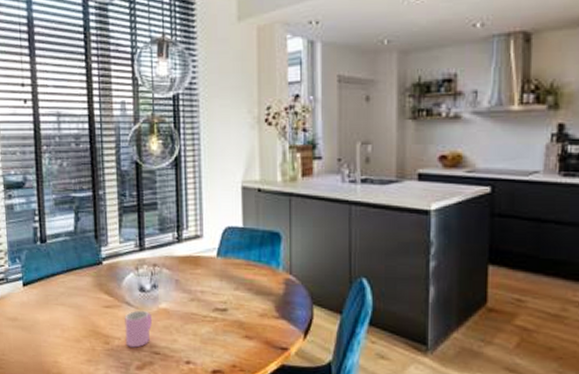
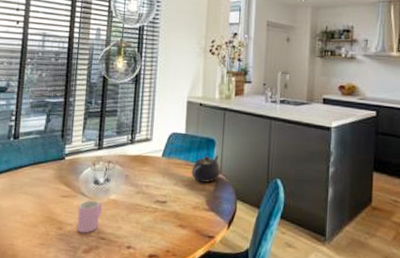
teapot: none [254,251,290,285] -> present [191,155,220,183]

